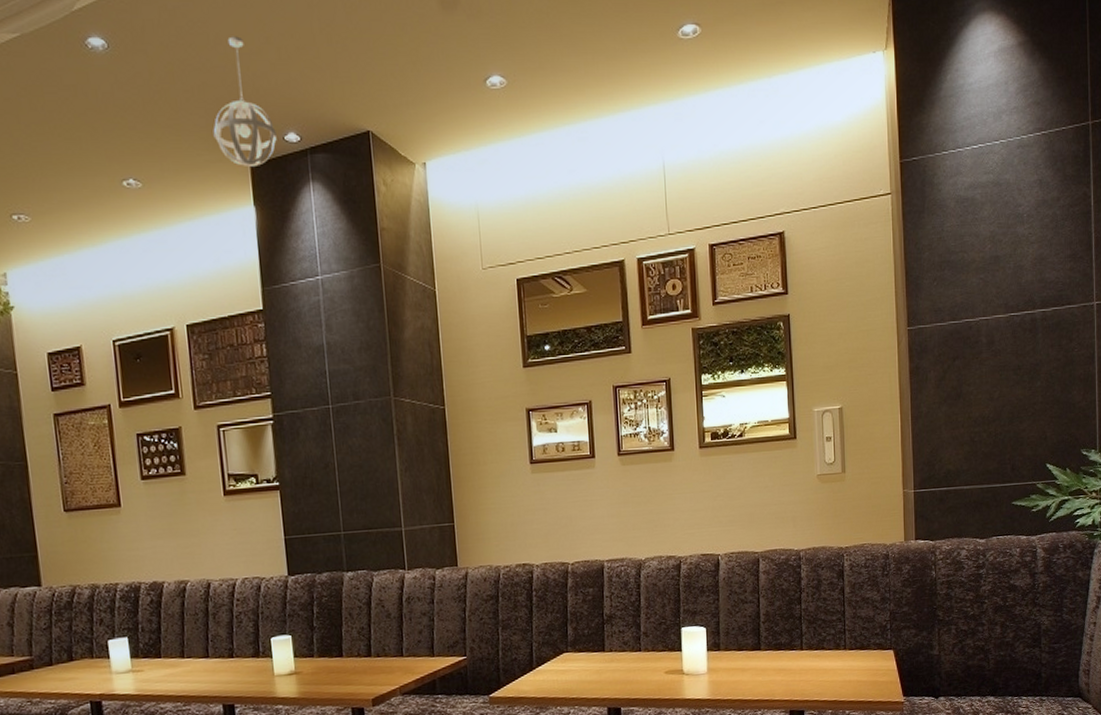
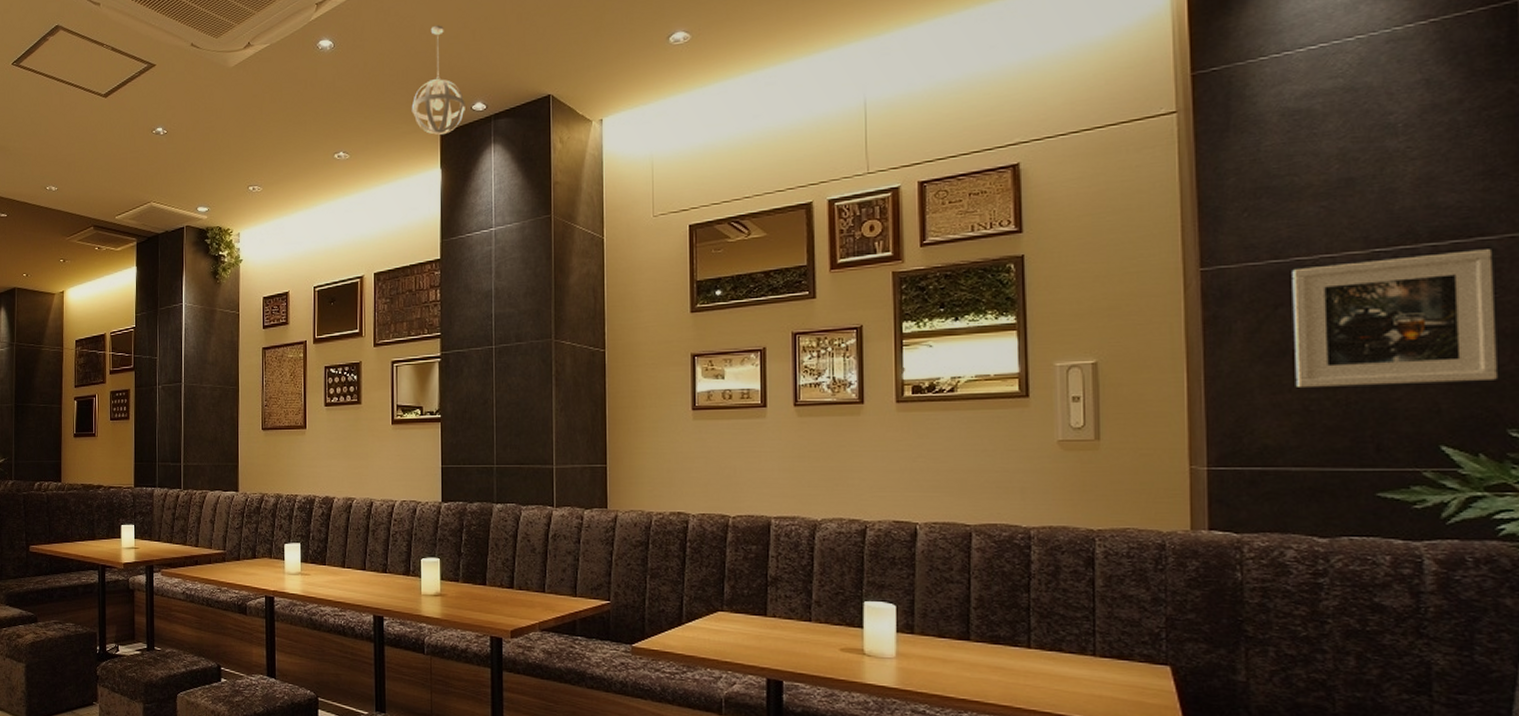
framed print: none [963,315,1076,423] -> present [1292,249,1497,387]

